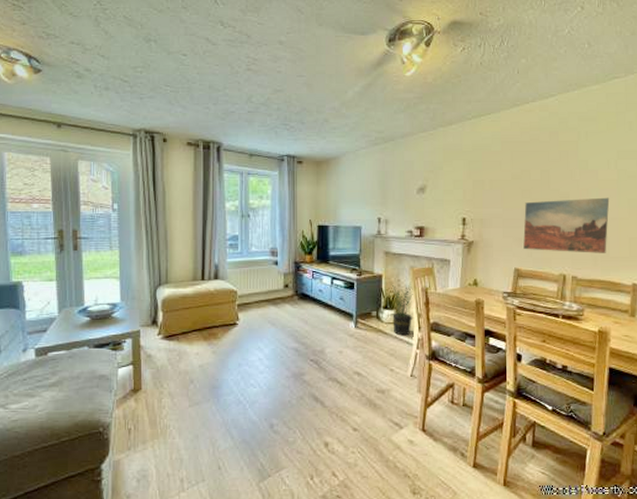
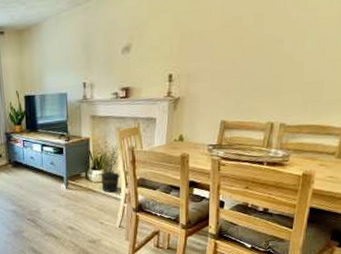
wall art: present [523,197,610,253] -> none [231,37,328,101]

